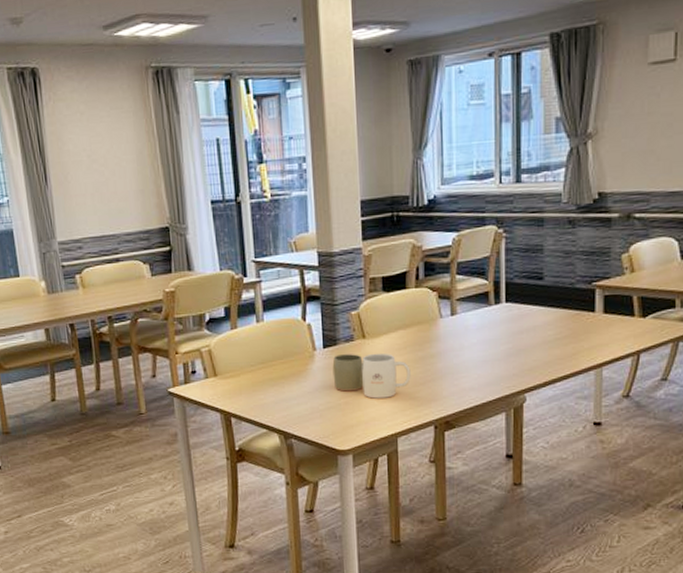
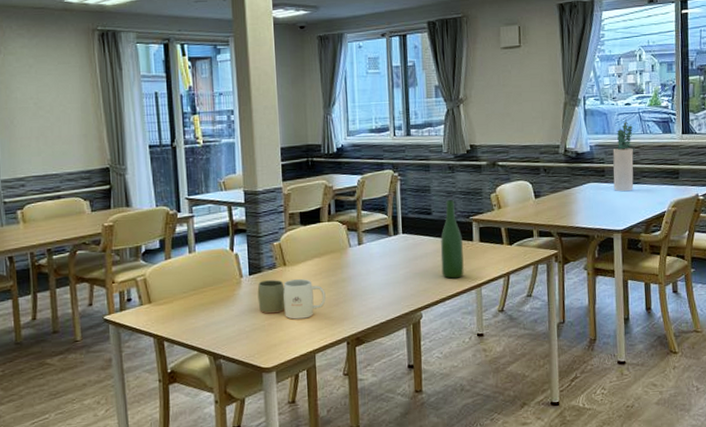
beer bottle: none [552,262,581,357] -> present [440,200,464,279]

